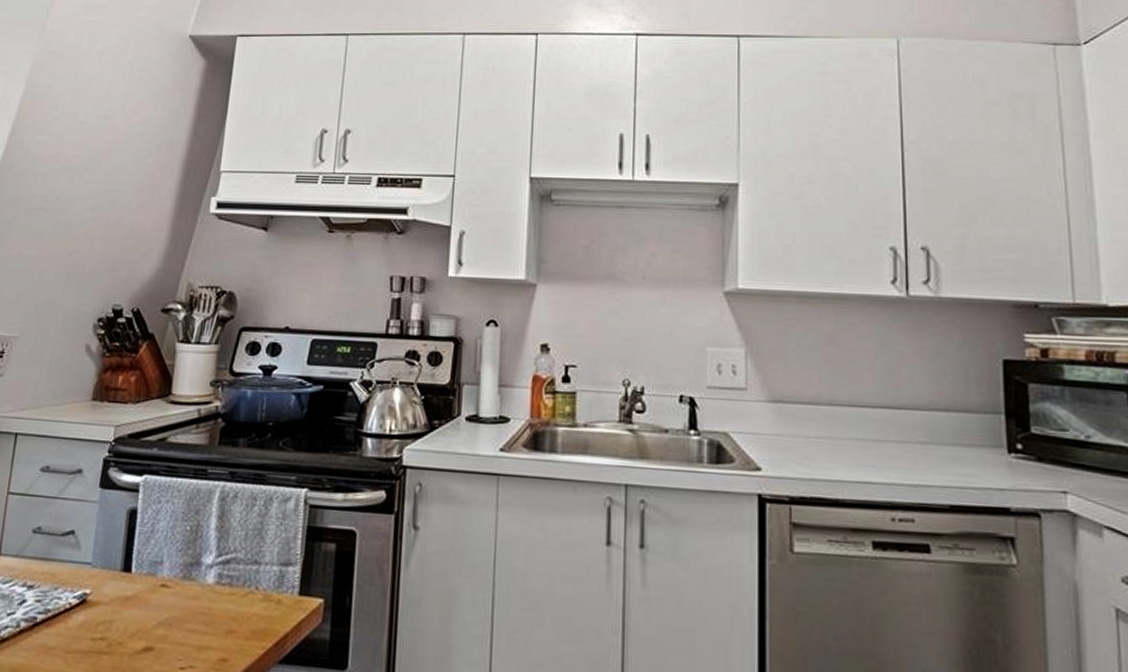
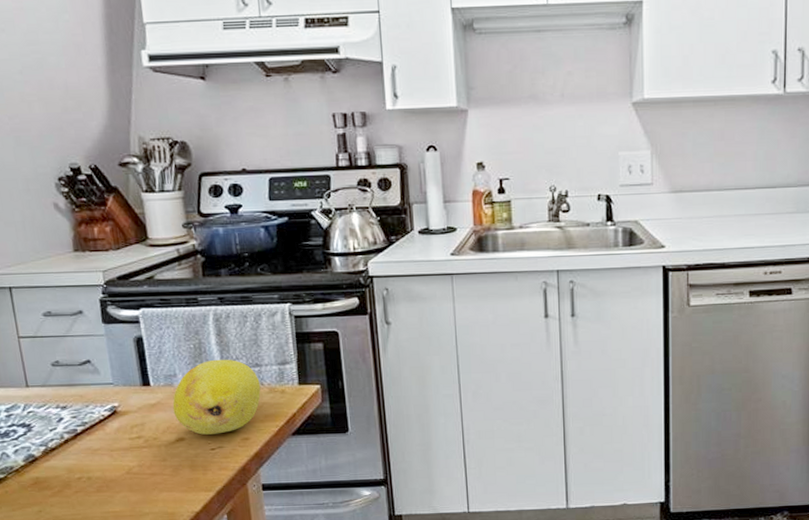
fruit: none [148,548,255,649] -> present [172,359,261,435]

